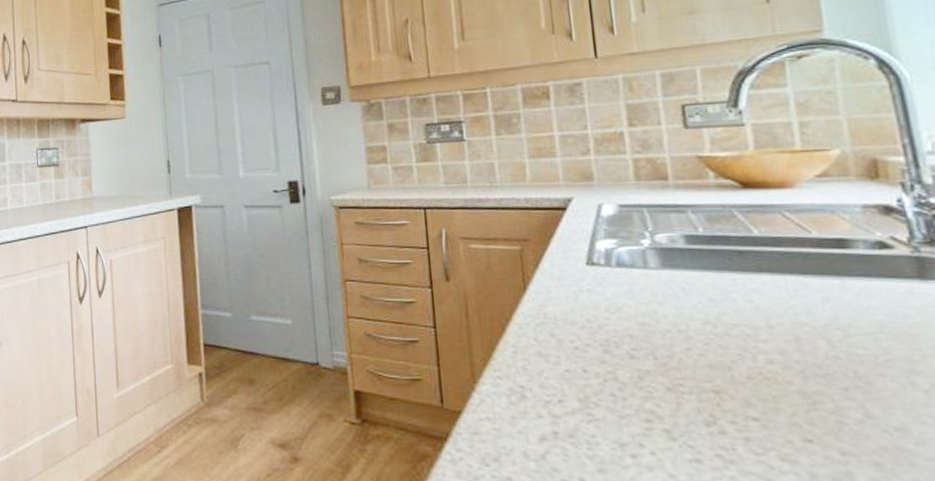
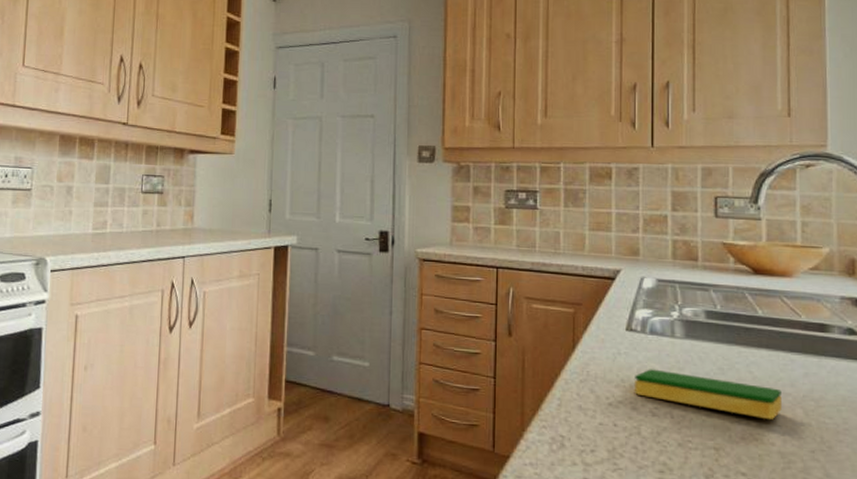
dish sponge: none [603,306,798,356] -> present [635,369,782,421]

